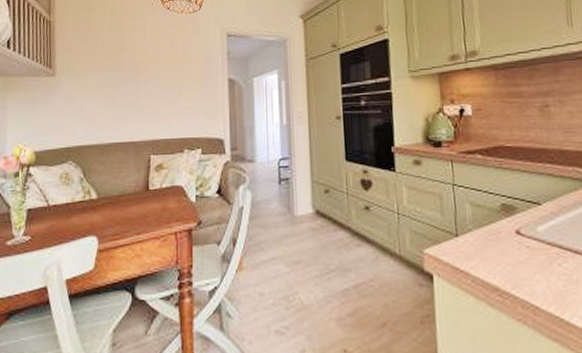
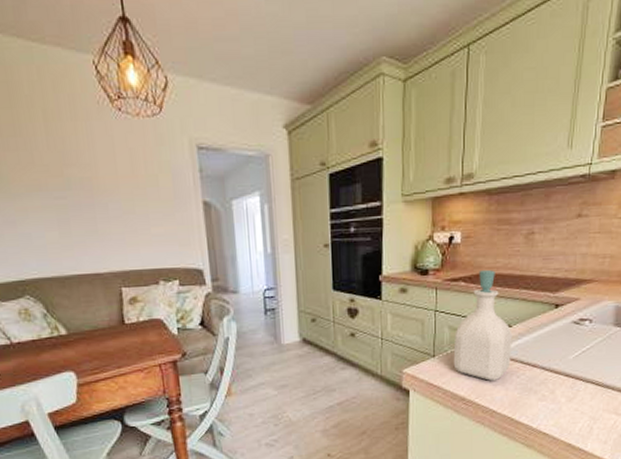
soap bottle: none [477,142,548,268] -> present [453,269,513,381]

